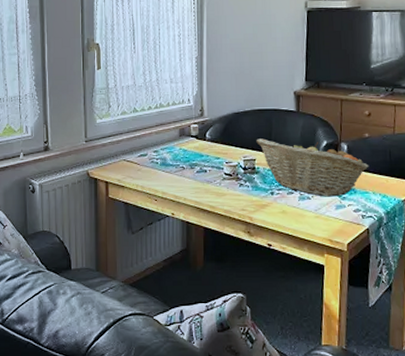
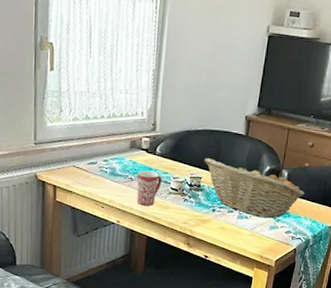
mug: none [188,158,215,194] -> present [136,170,162,206]

